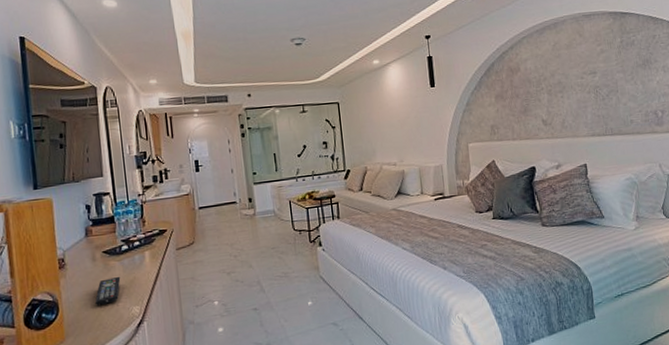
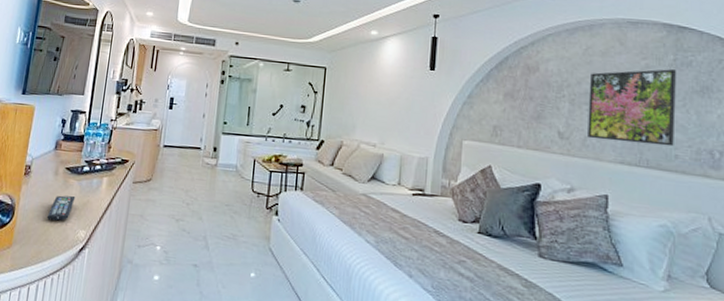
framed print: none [560,50,629,121] -> present [588,69,676,147]

